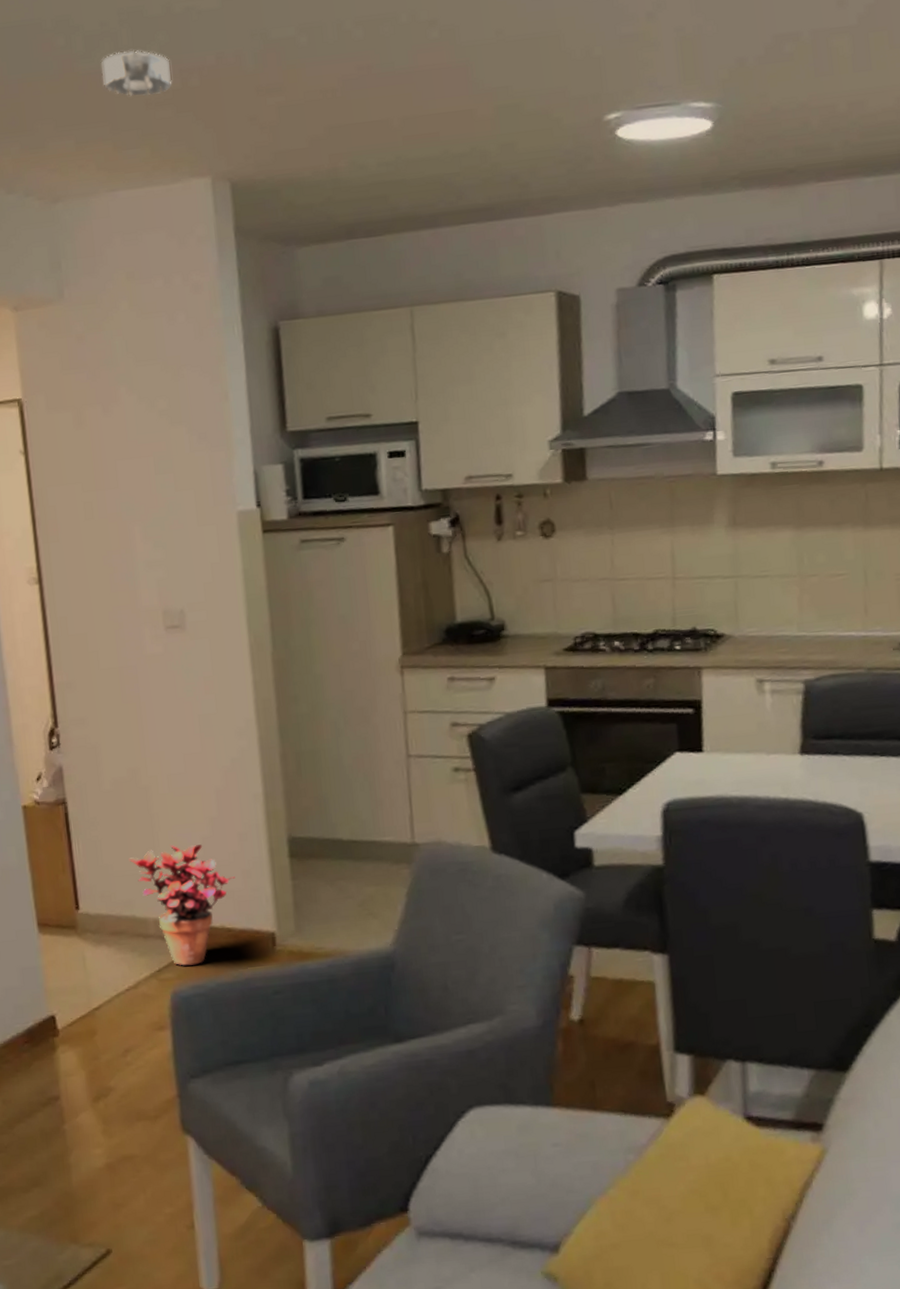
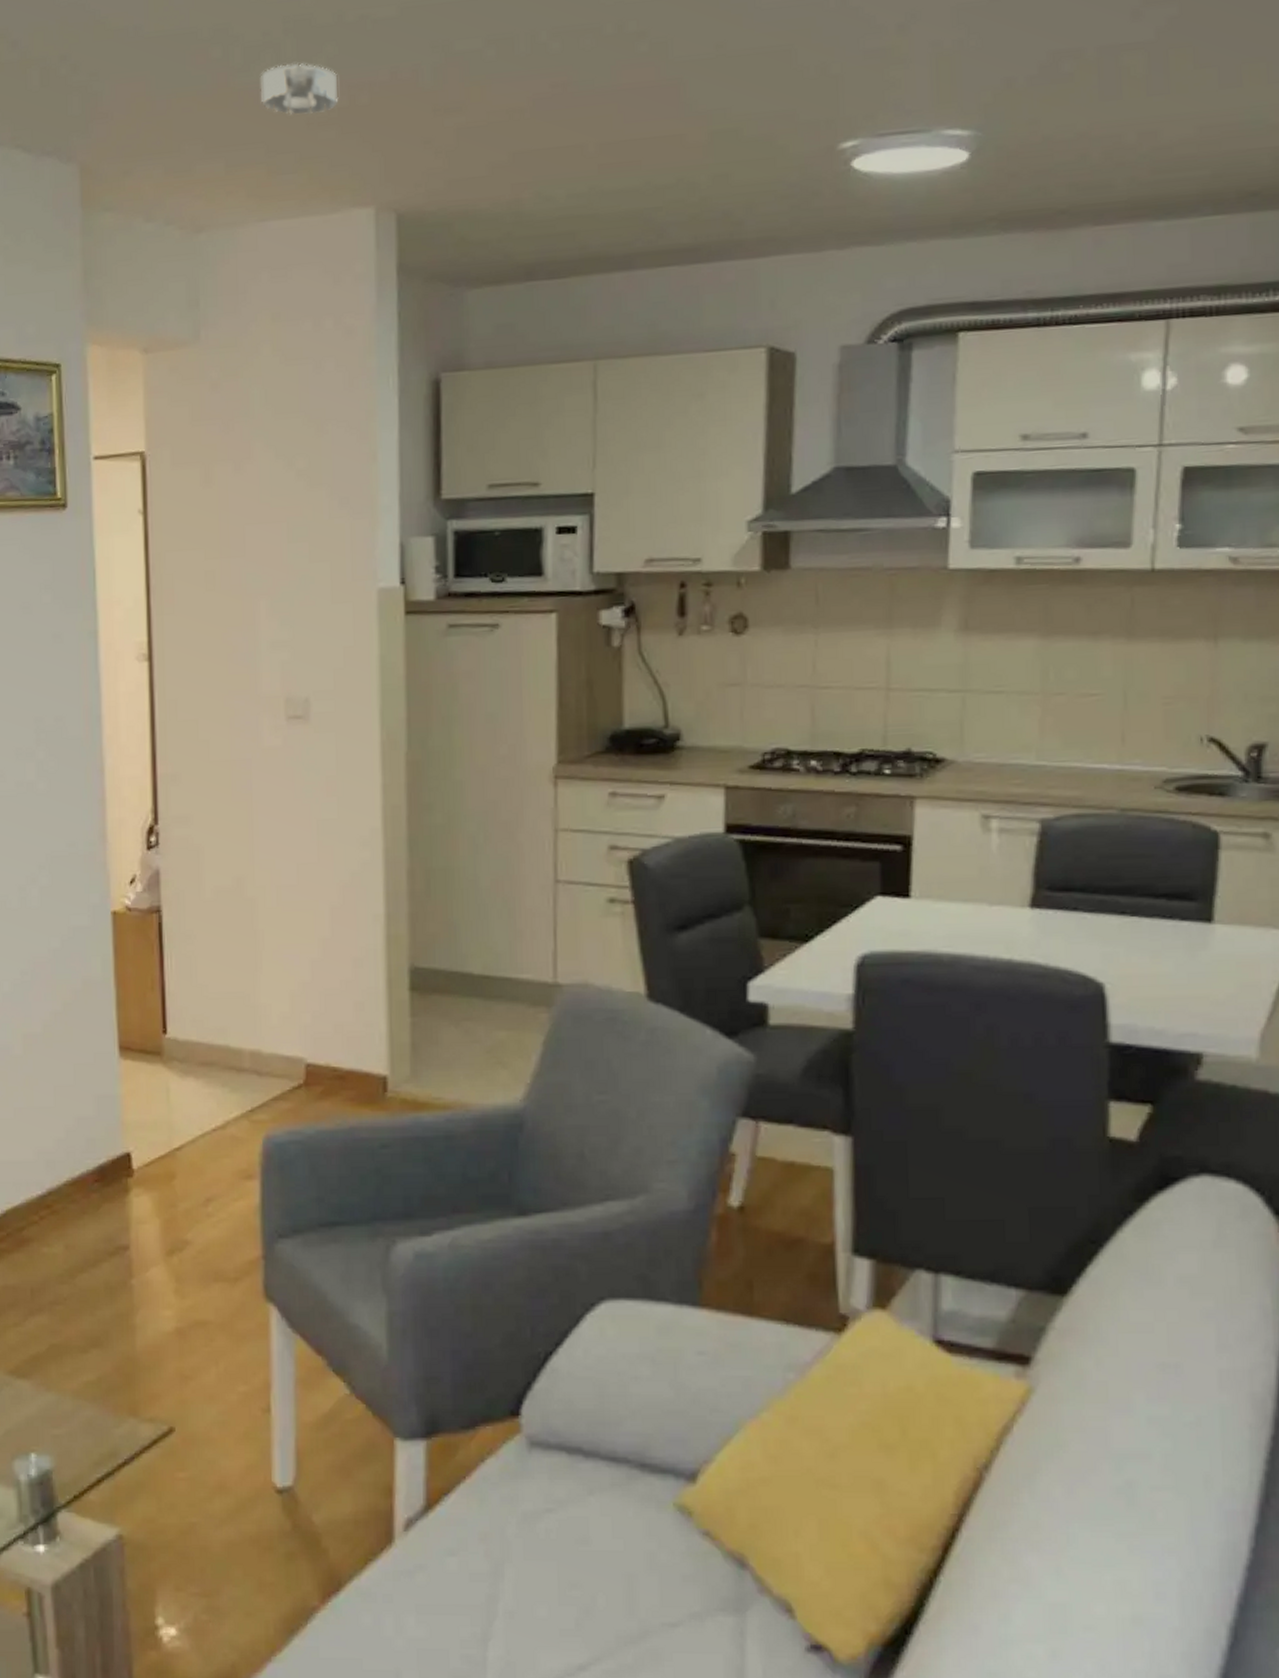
potted plant: present [128,844,235,966] -> none [226,966,346,1107]

